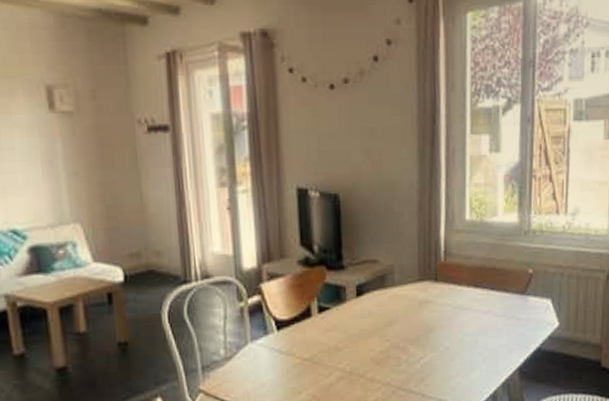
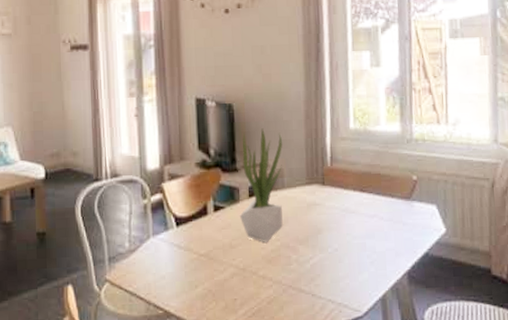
potted plant: none [346,221,393,344] -> present [239,128,283,243]

